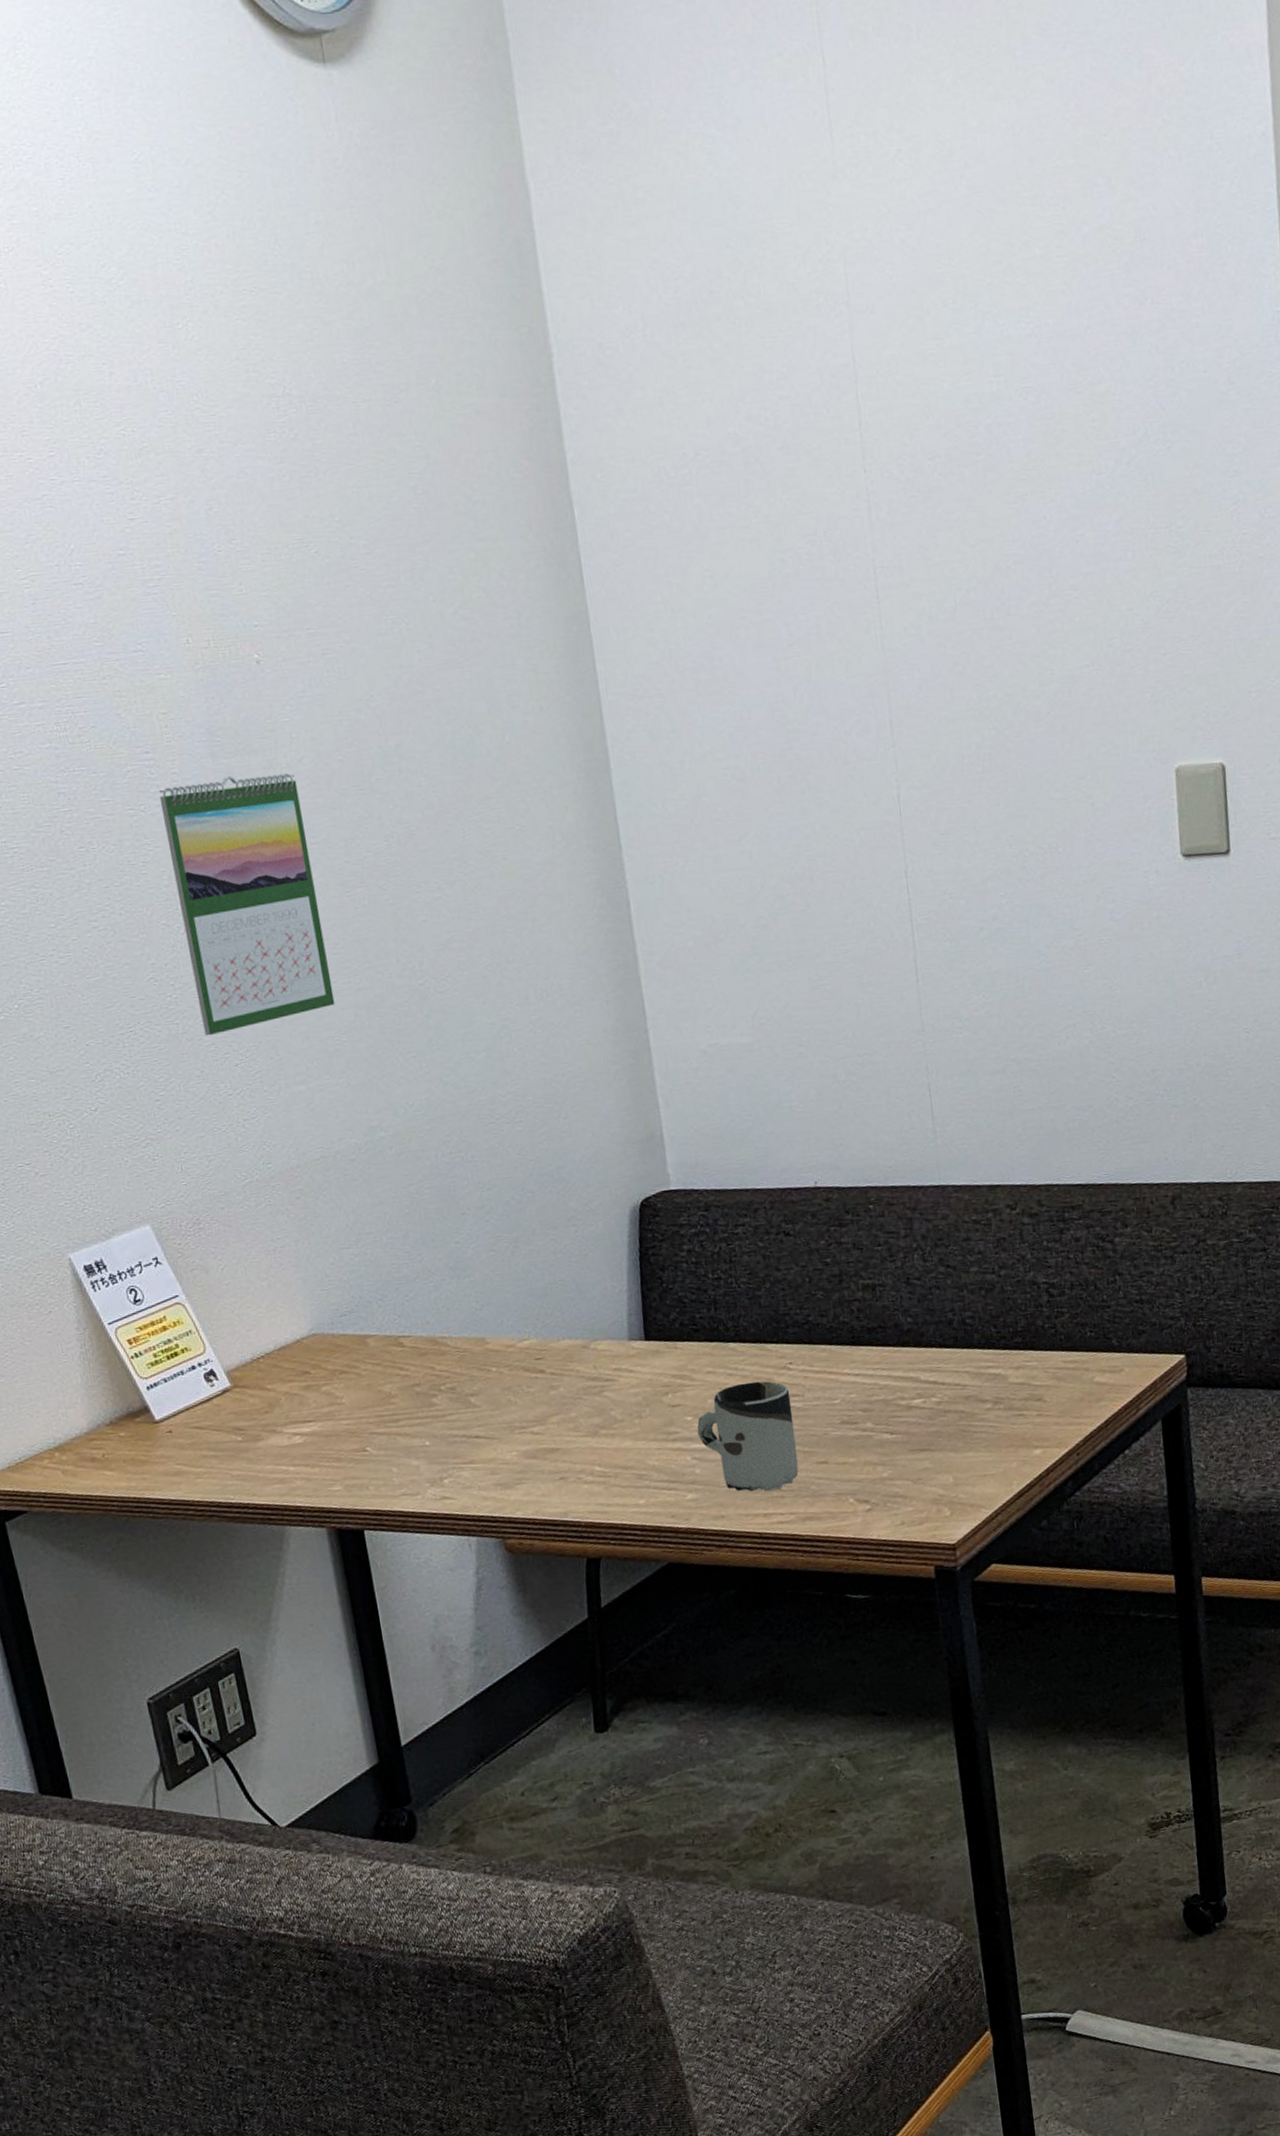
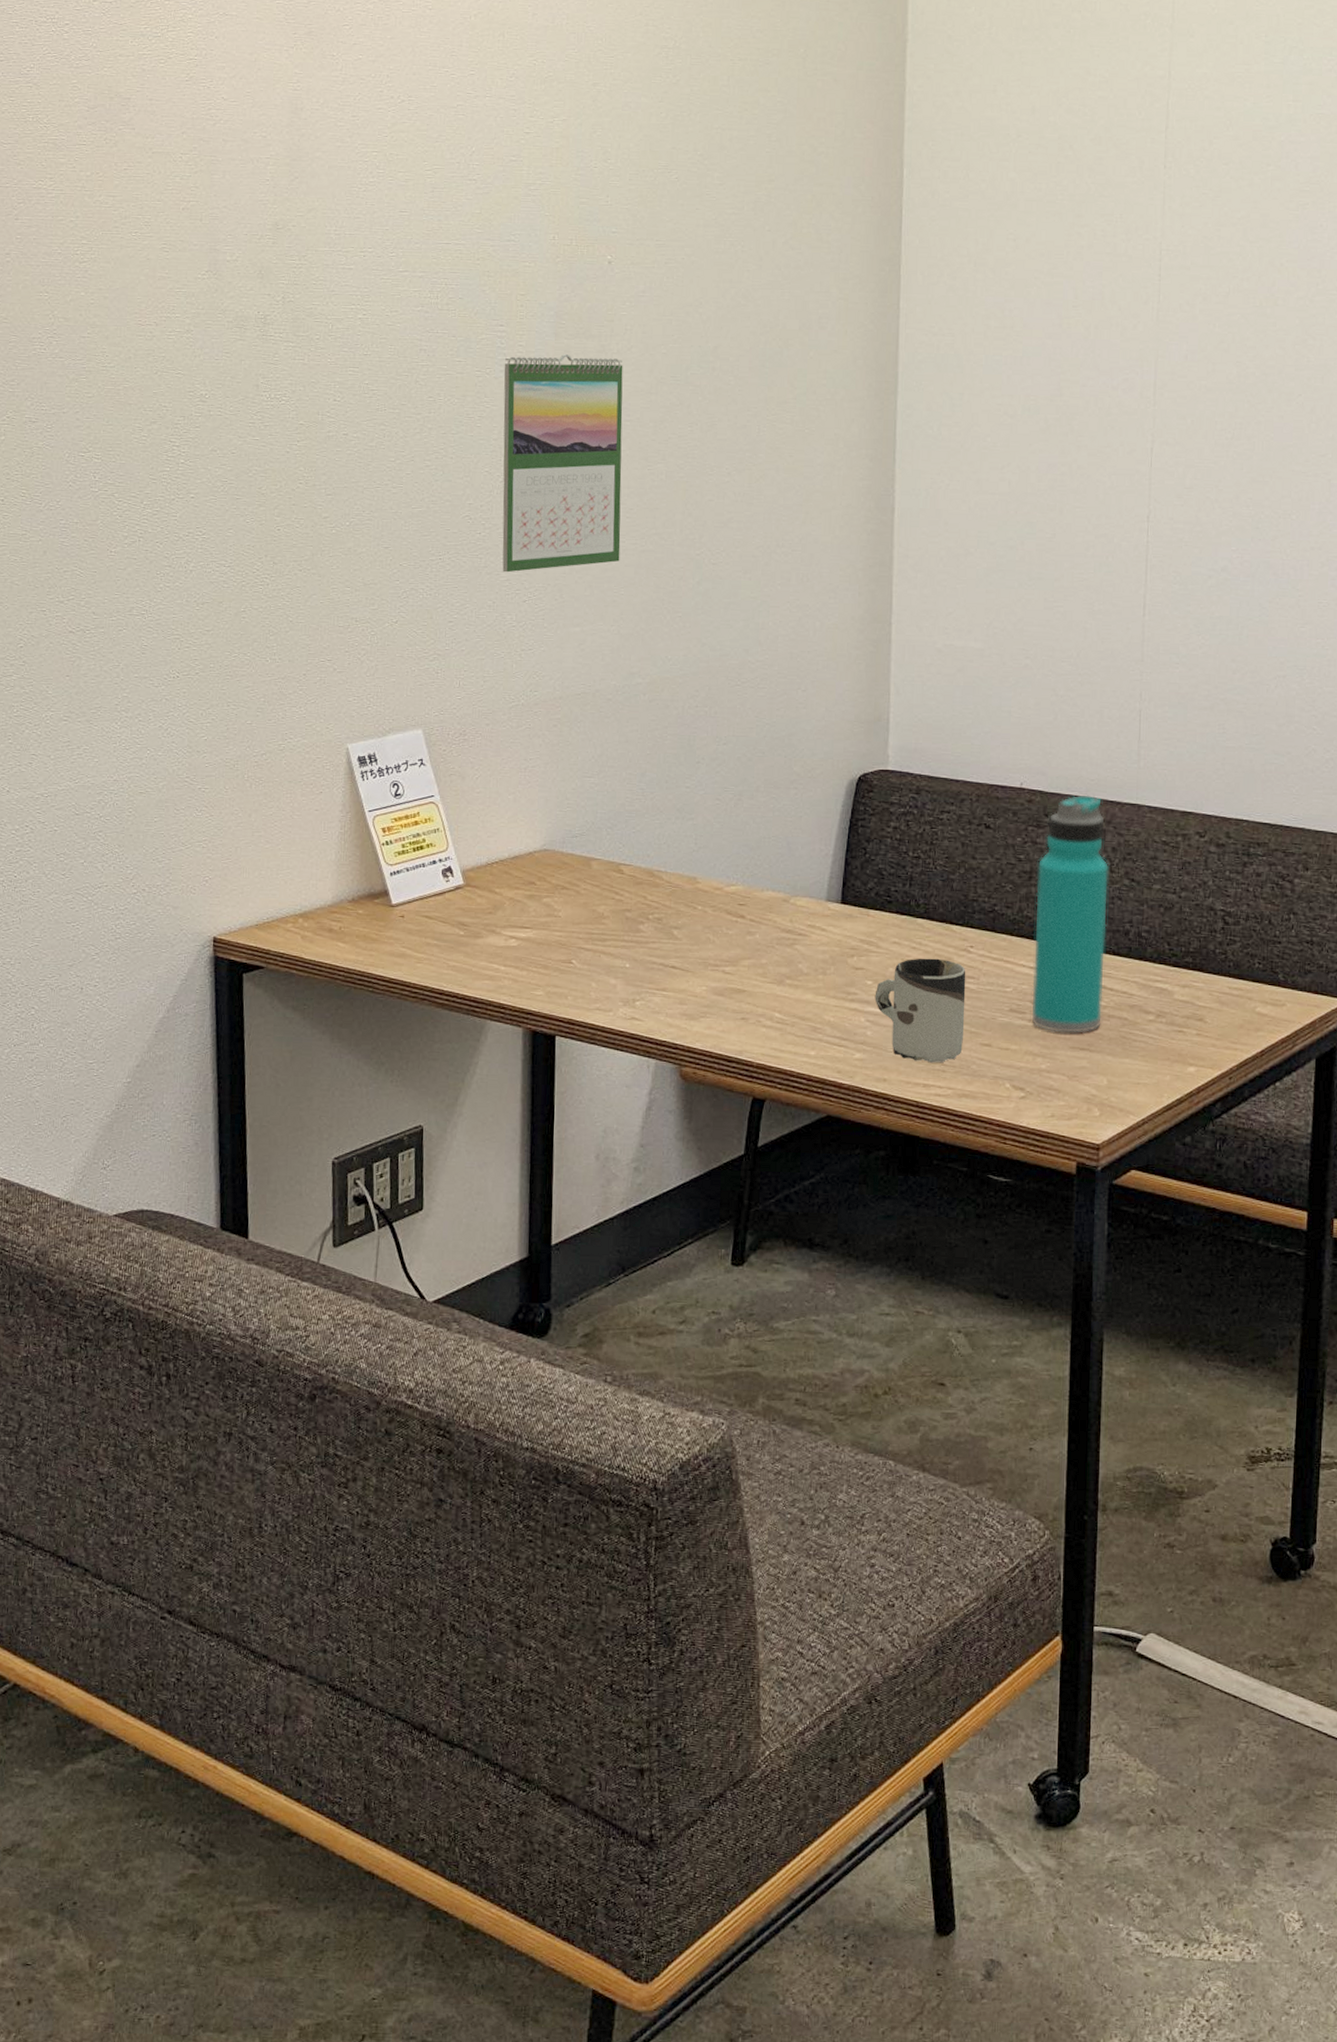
water bottle: none [847,1183,938,1438] -> present [1032,794,1108,1033]

